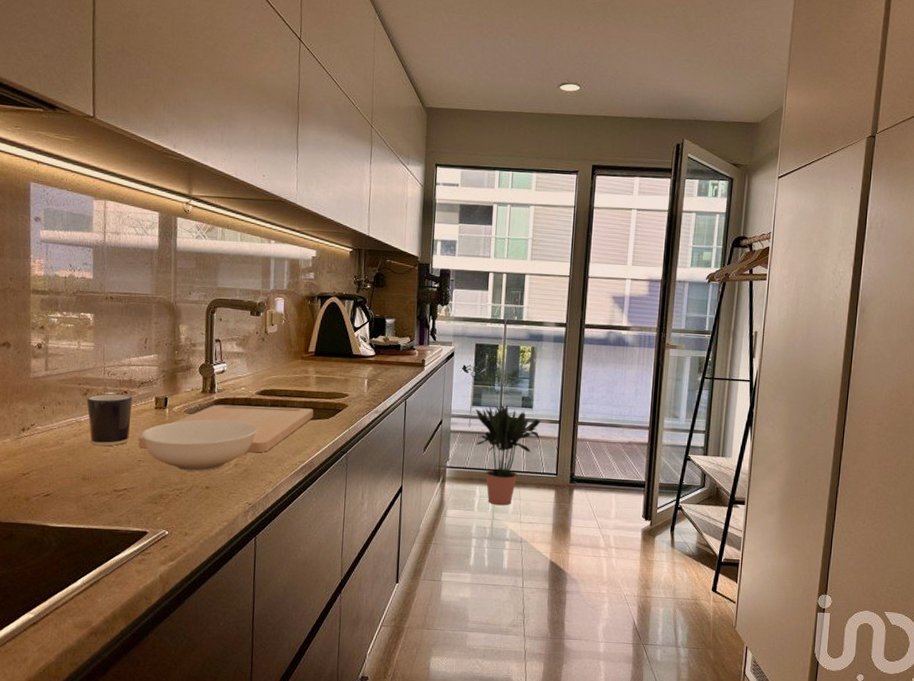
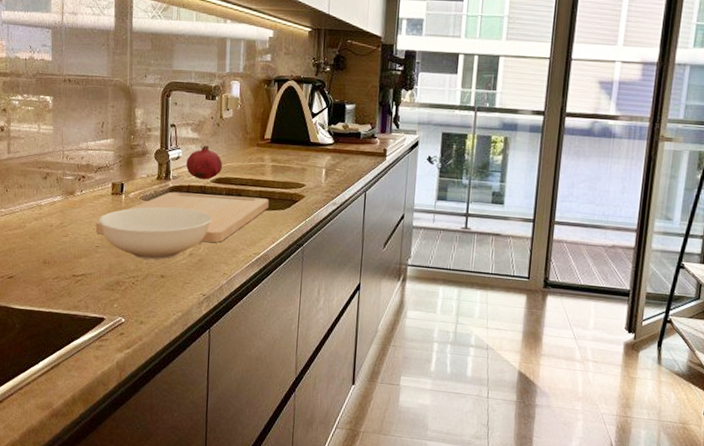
mug: present [86,393,132,447] -> none [46,178,90,231]
fruit: none [231,359,268,392] -> present [186,145,223,180]
potted plant: present [476,404,541,506] -> none [440,199,513,309]

